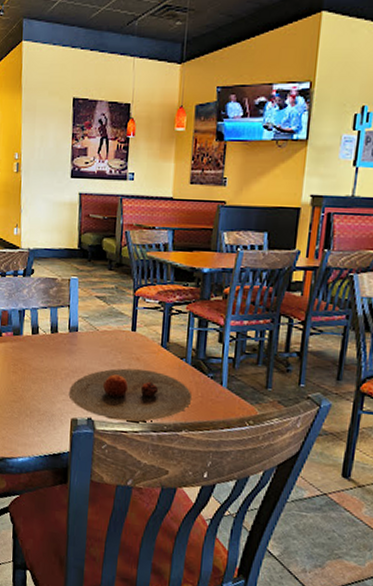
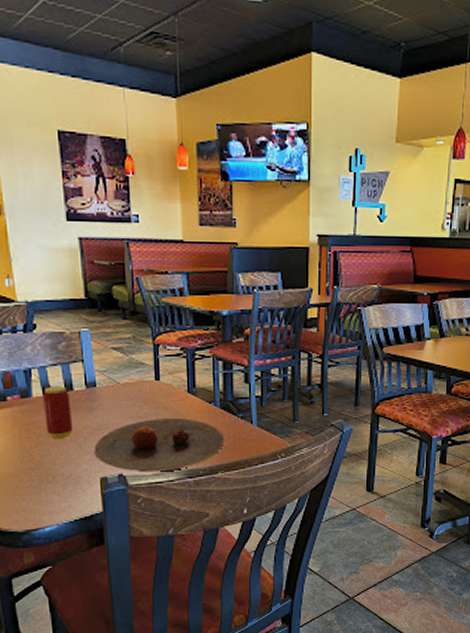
beverage can: none [30,326,54,376] -> present [43,386,74,438]

